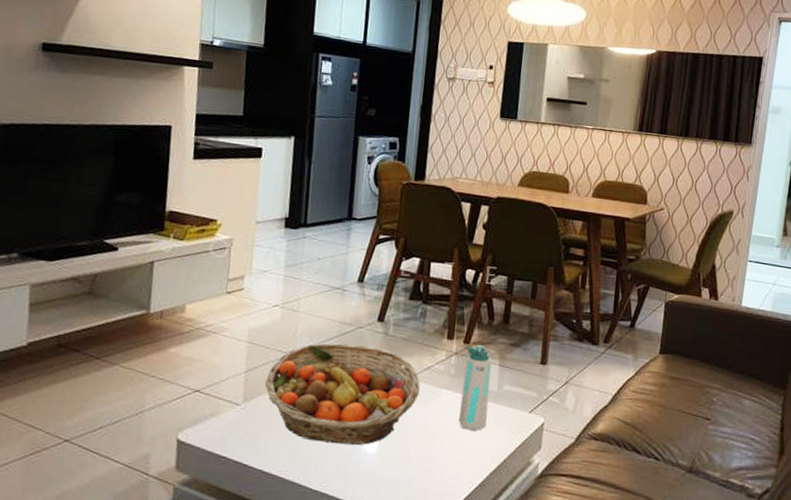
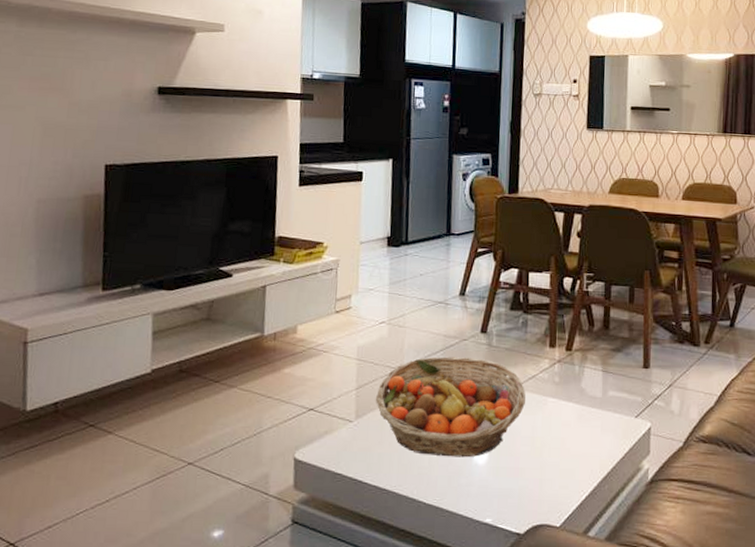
water bottle: present [459,344,492,431] -> none [566,351,595,438]

